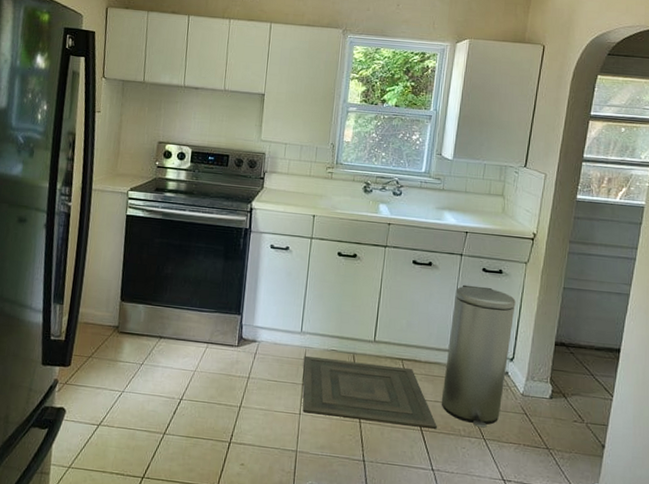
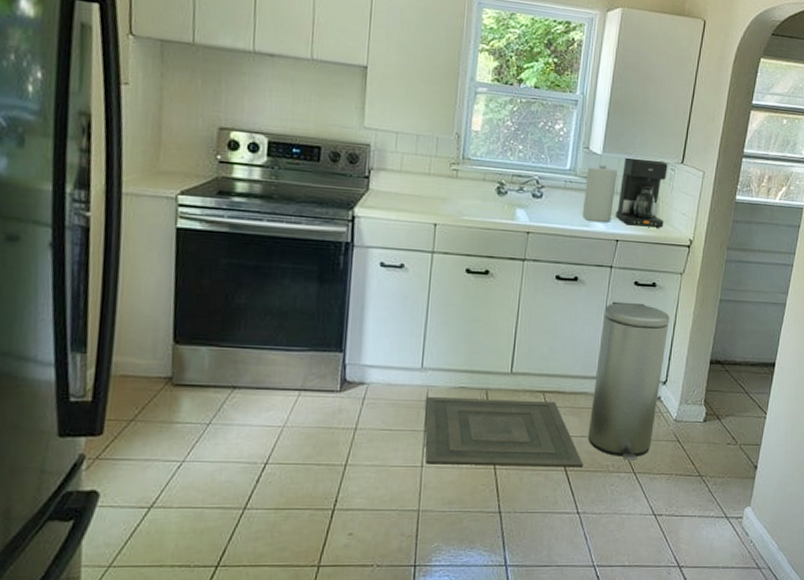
paper towel holder: none [435,168,466,217] -> present [582,164,617,223]
coffee maker: none [465,161,512,222] -> present [616,156,668,228]

